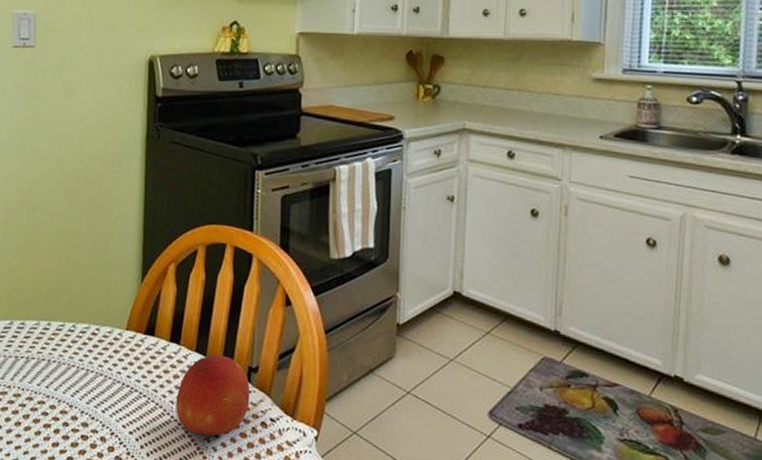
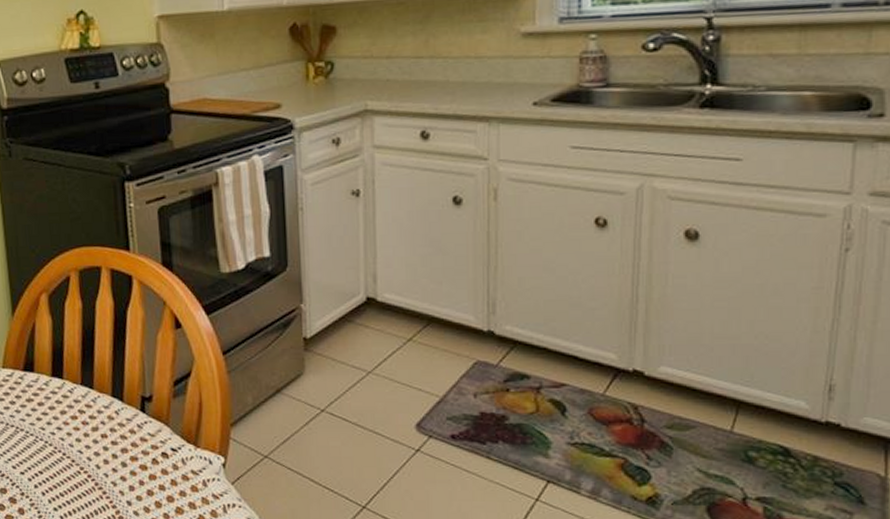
fruit: present [176,355,250,443] -> none [66,387,147,478]

